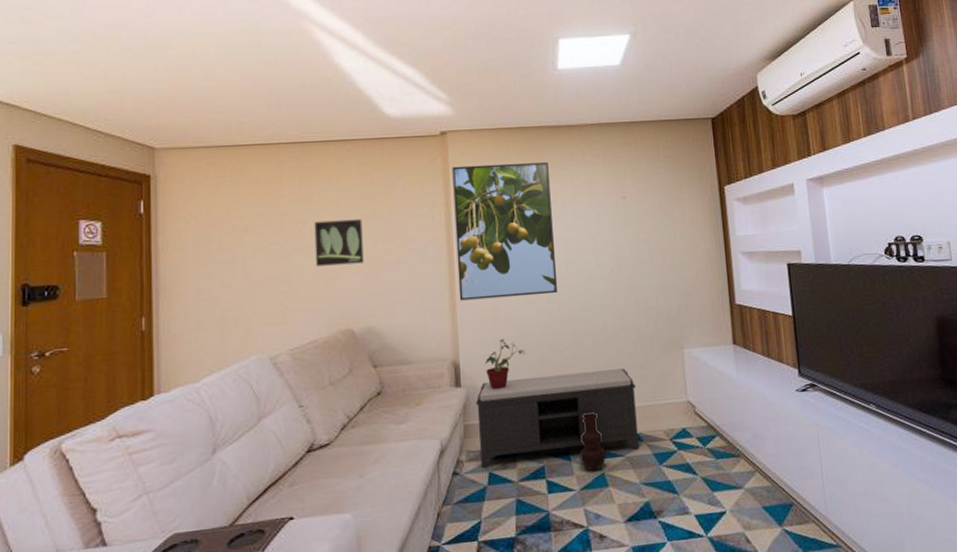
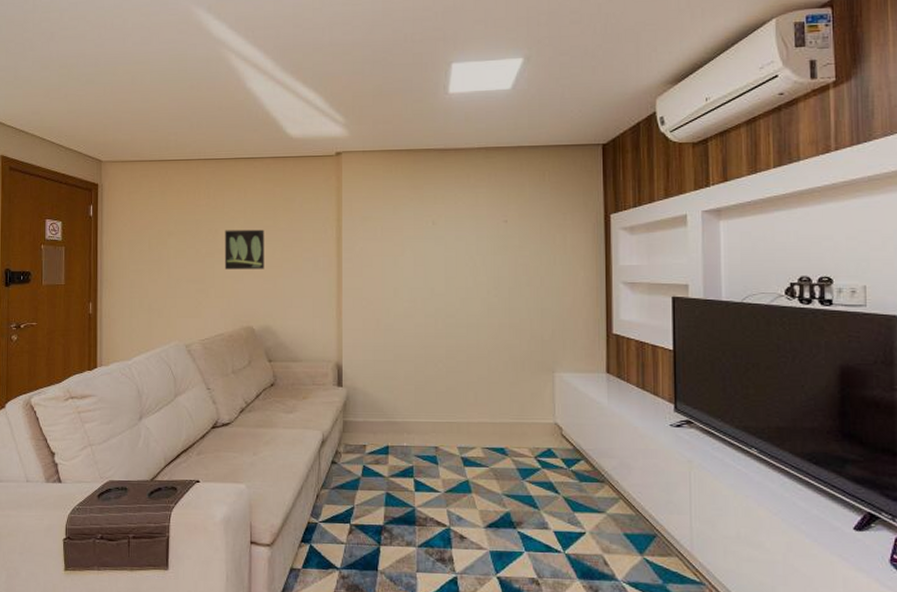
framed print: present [452,161,558,301] -> none [345,183,436,309]
bench: present [475,368,639,469] -> none [354,384,504,463]
potted plant: present [485,338,525,389] -> none [365,347,401,392]
vase: present [578,412,606,472] -> none [445,423,471,477]

